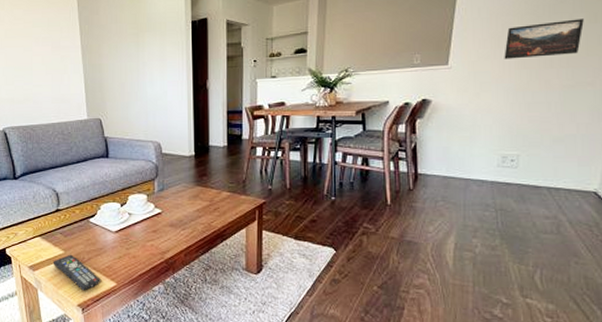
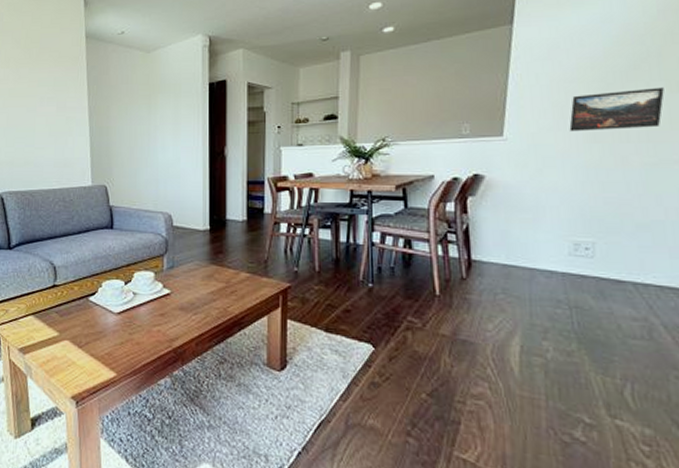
remote control: present [52,254,102,291] -> none [45,336,100,381]

